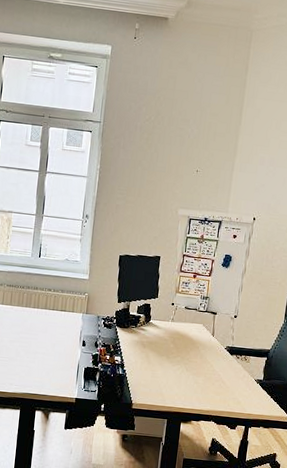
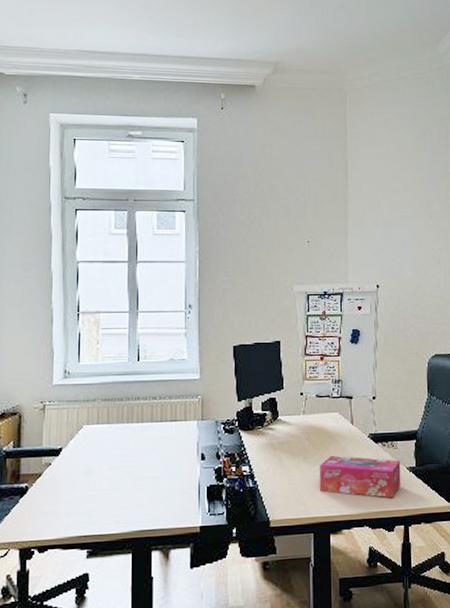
tissue box: none [177,359,251,403] -> present [319,455,401,498]

